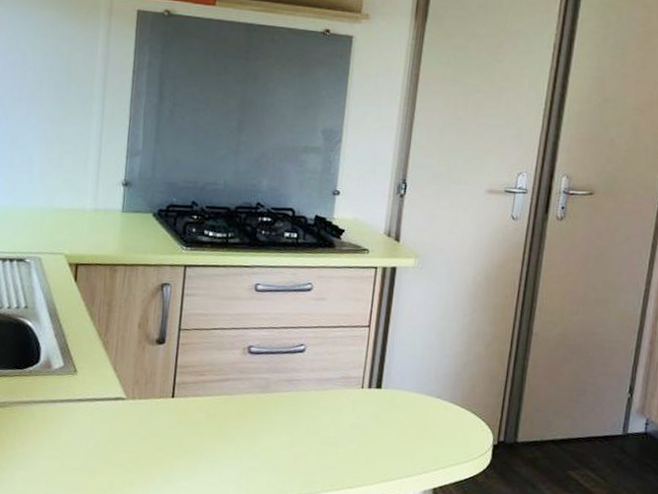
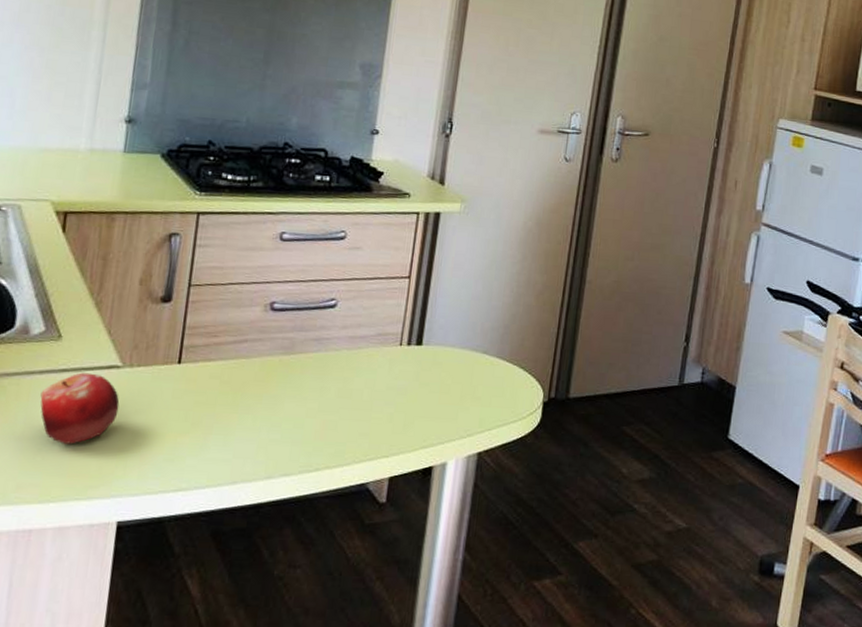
fruit: none [62,402,125,464] -> present [40,372,120,444]

